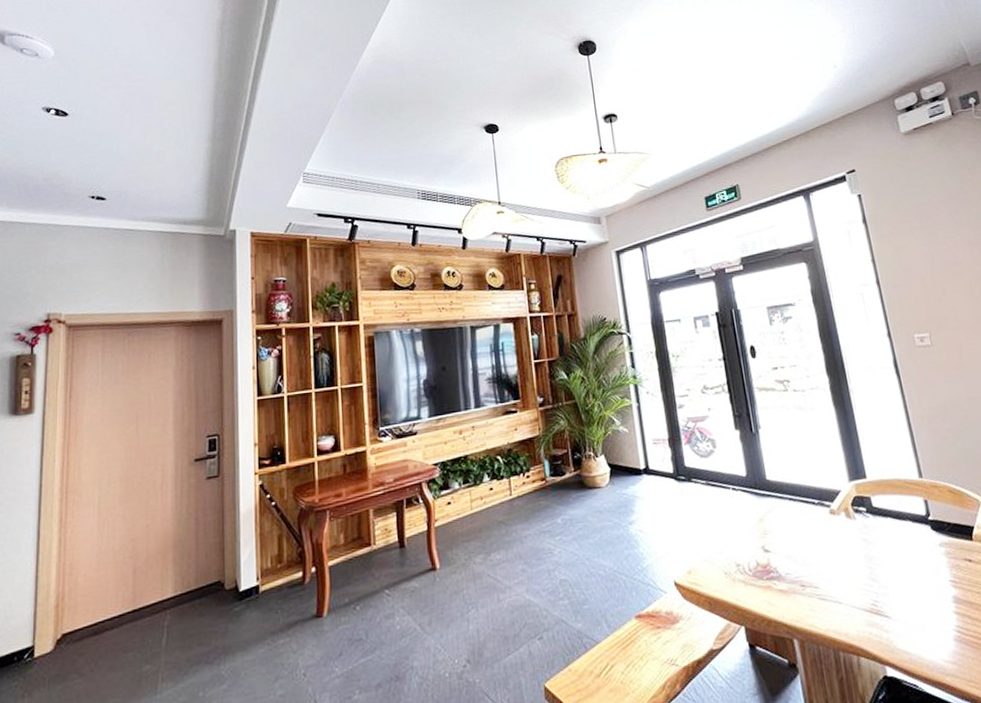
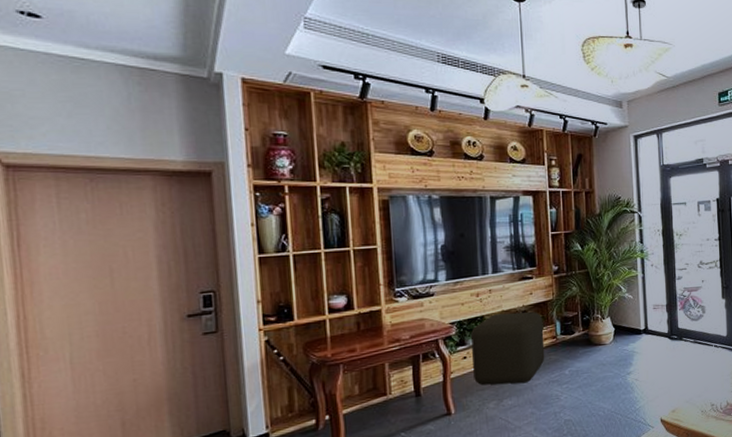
cube: none [455,450,535,536] -> present [471,312,545,386]

